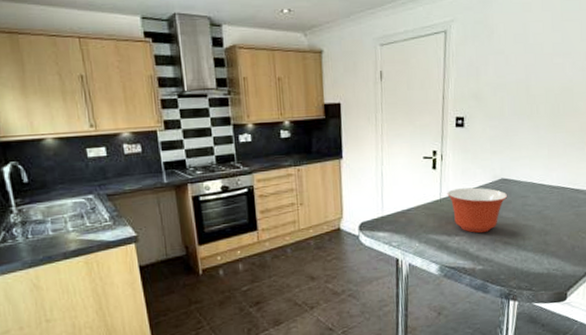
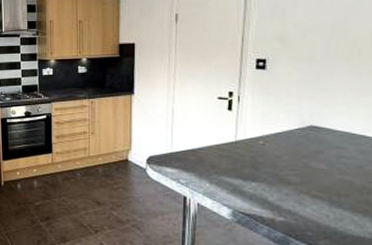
mixing bowl: present [447,187,508,233] -> none [243,132,319,181]

